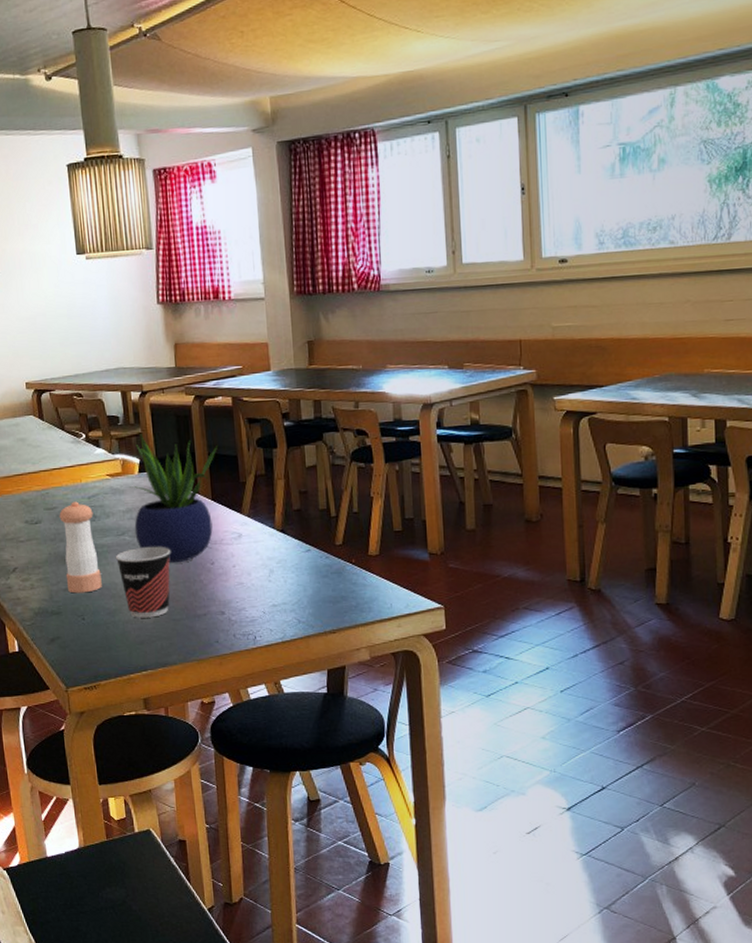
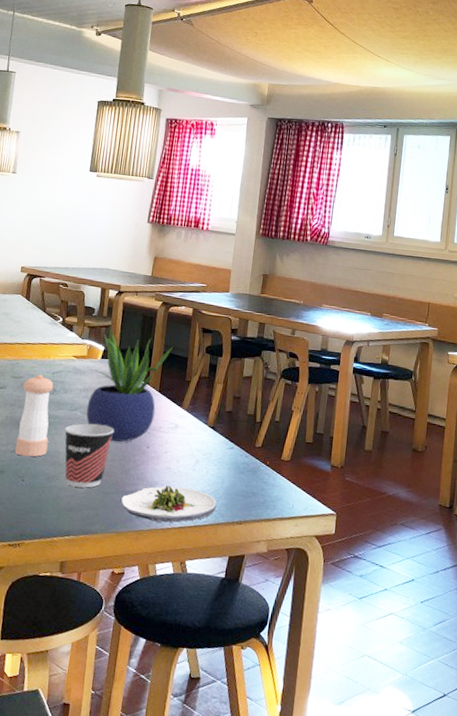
salad plate: none [195,602,303,644] -> present [121,486,217,523]

